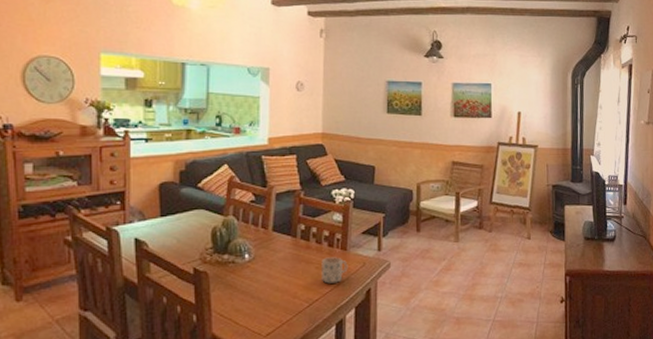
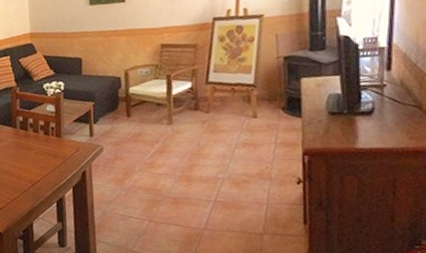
mug: present [321,257,348,284] -> none [39,143,64,167]

